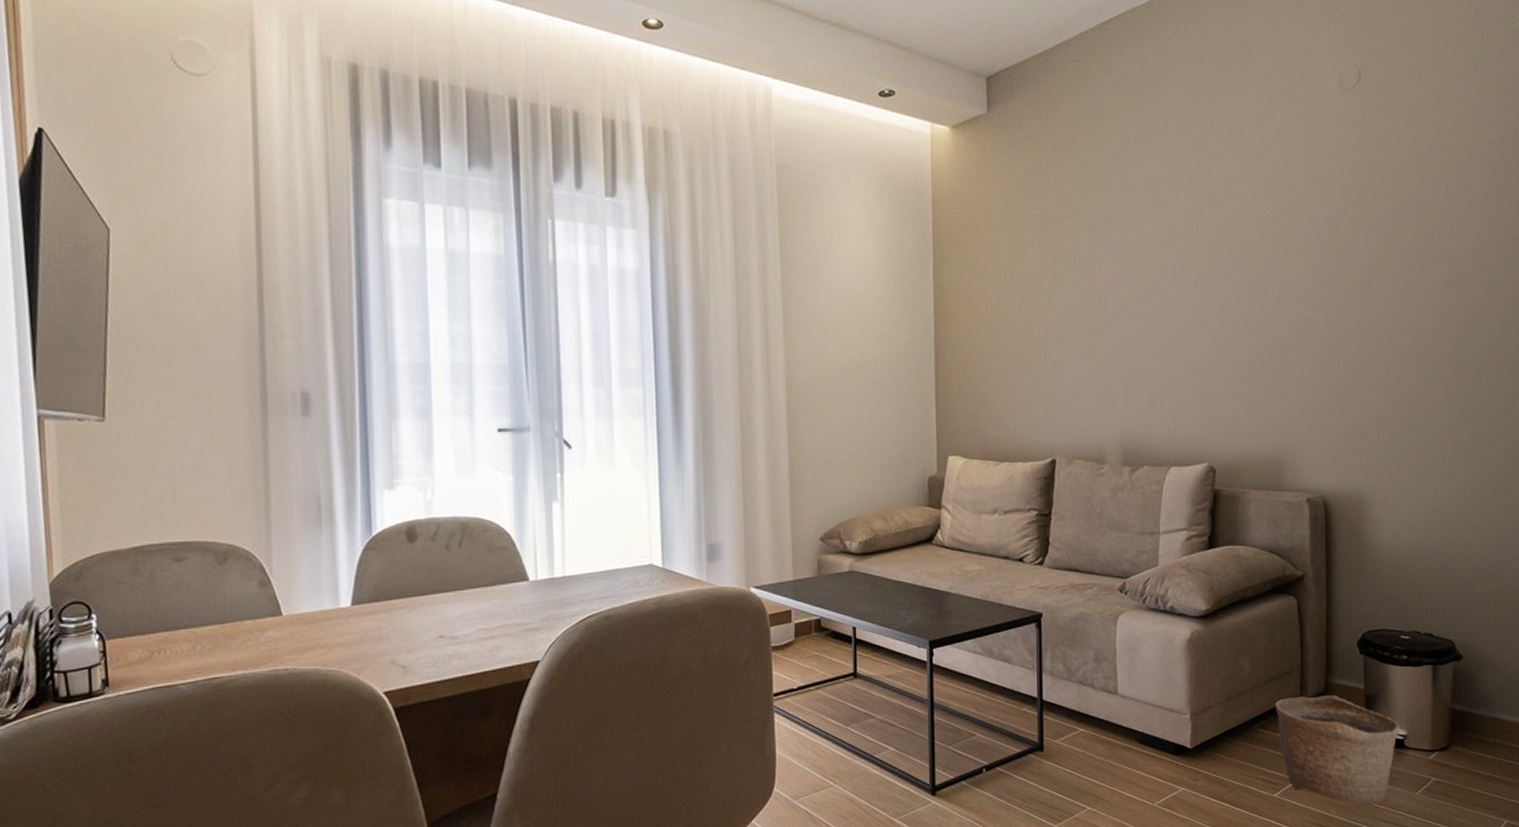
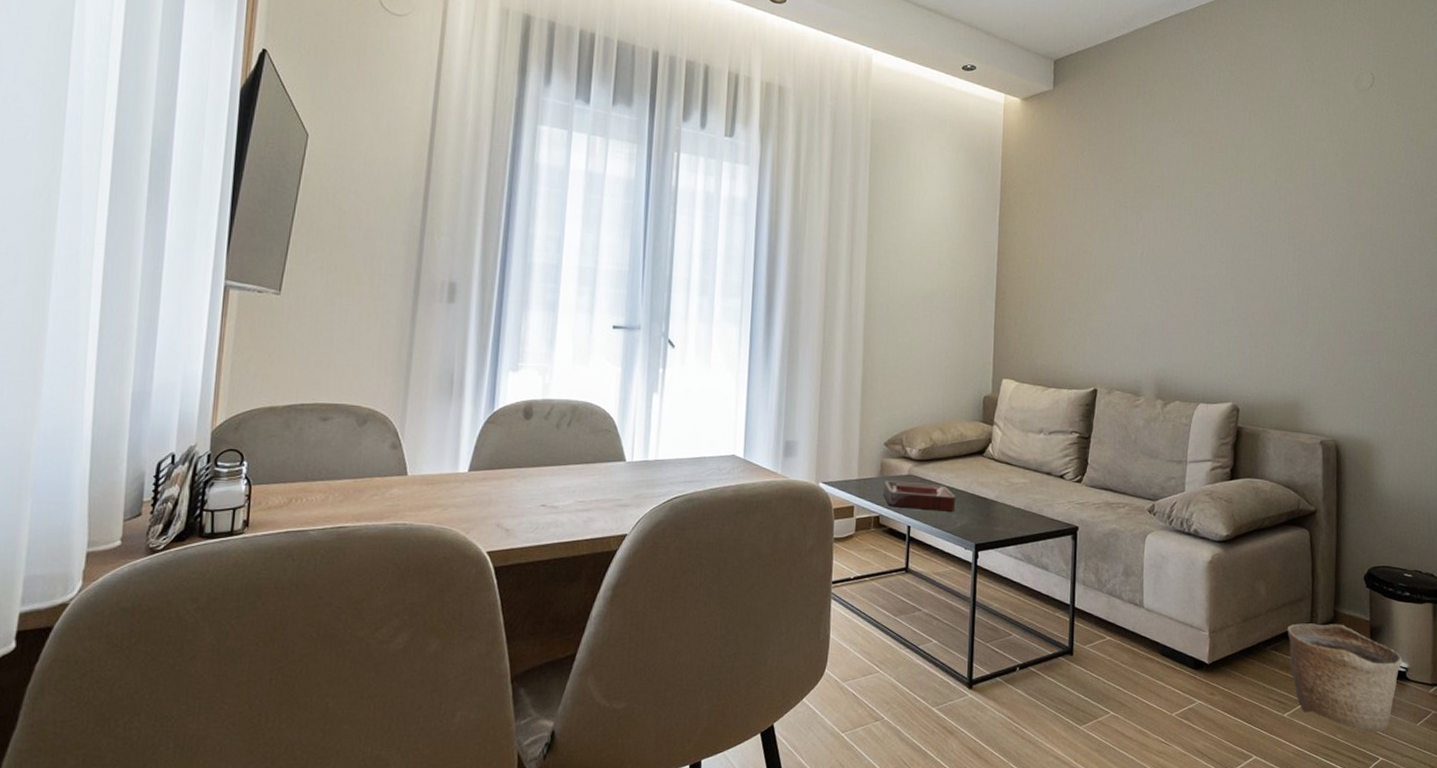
decorative tray: none [823,579,905,609] -> present [883,481,956,512]

